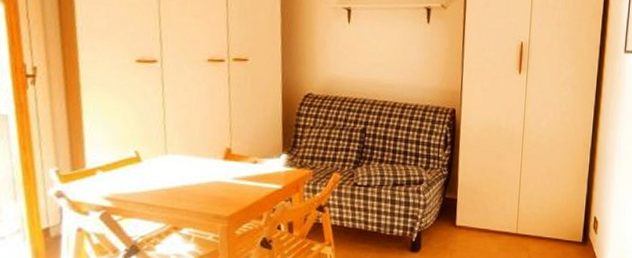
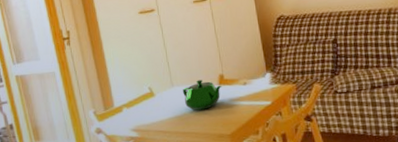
teapot: none [178,150,227,185] -> present [183,79,222,111]

